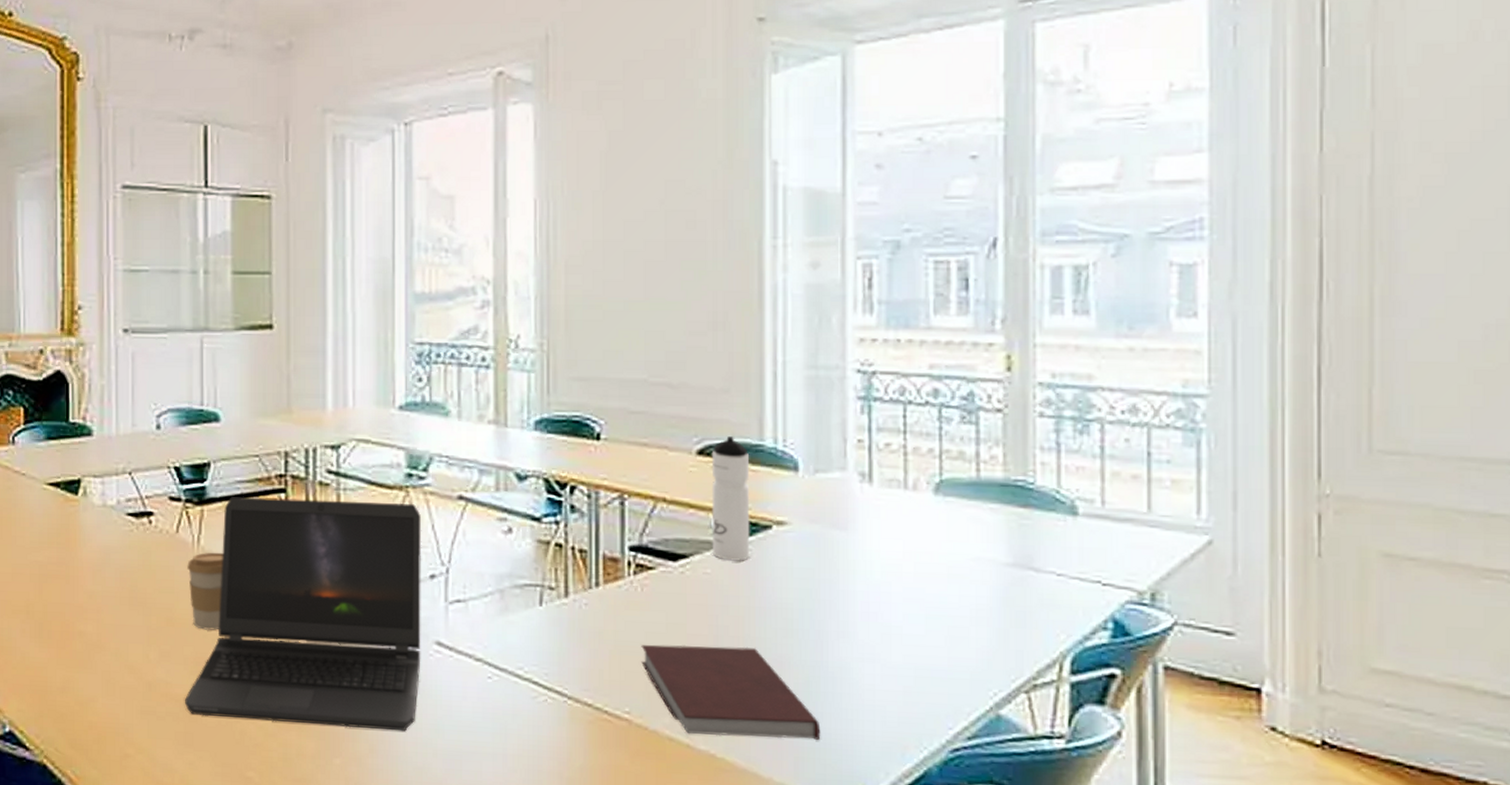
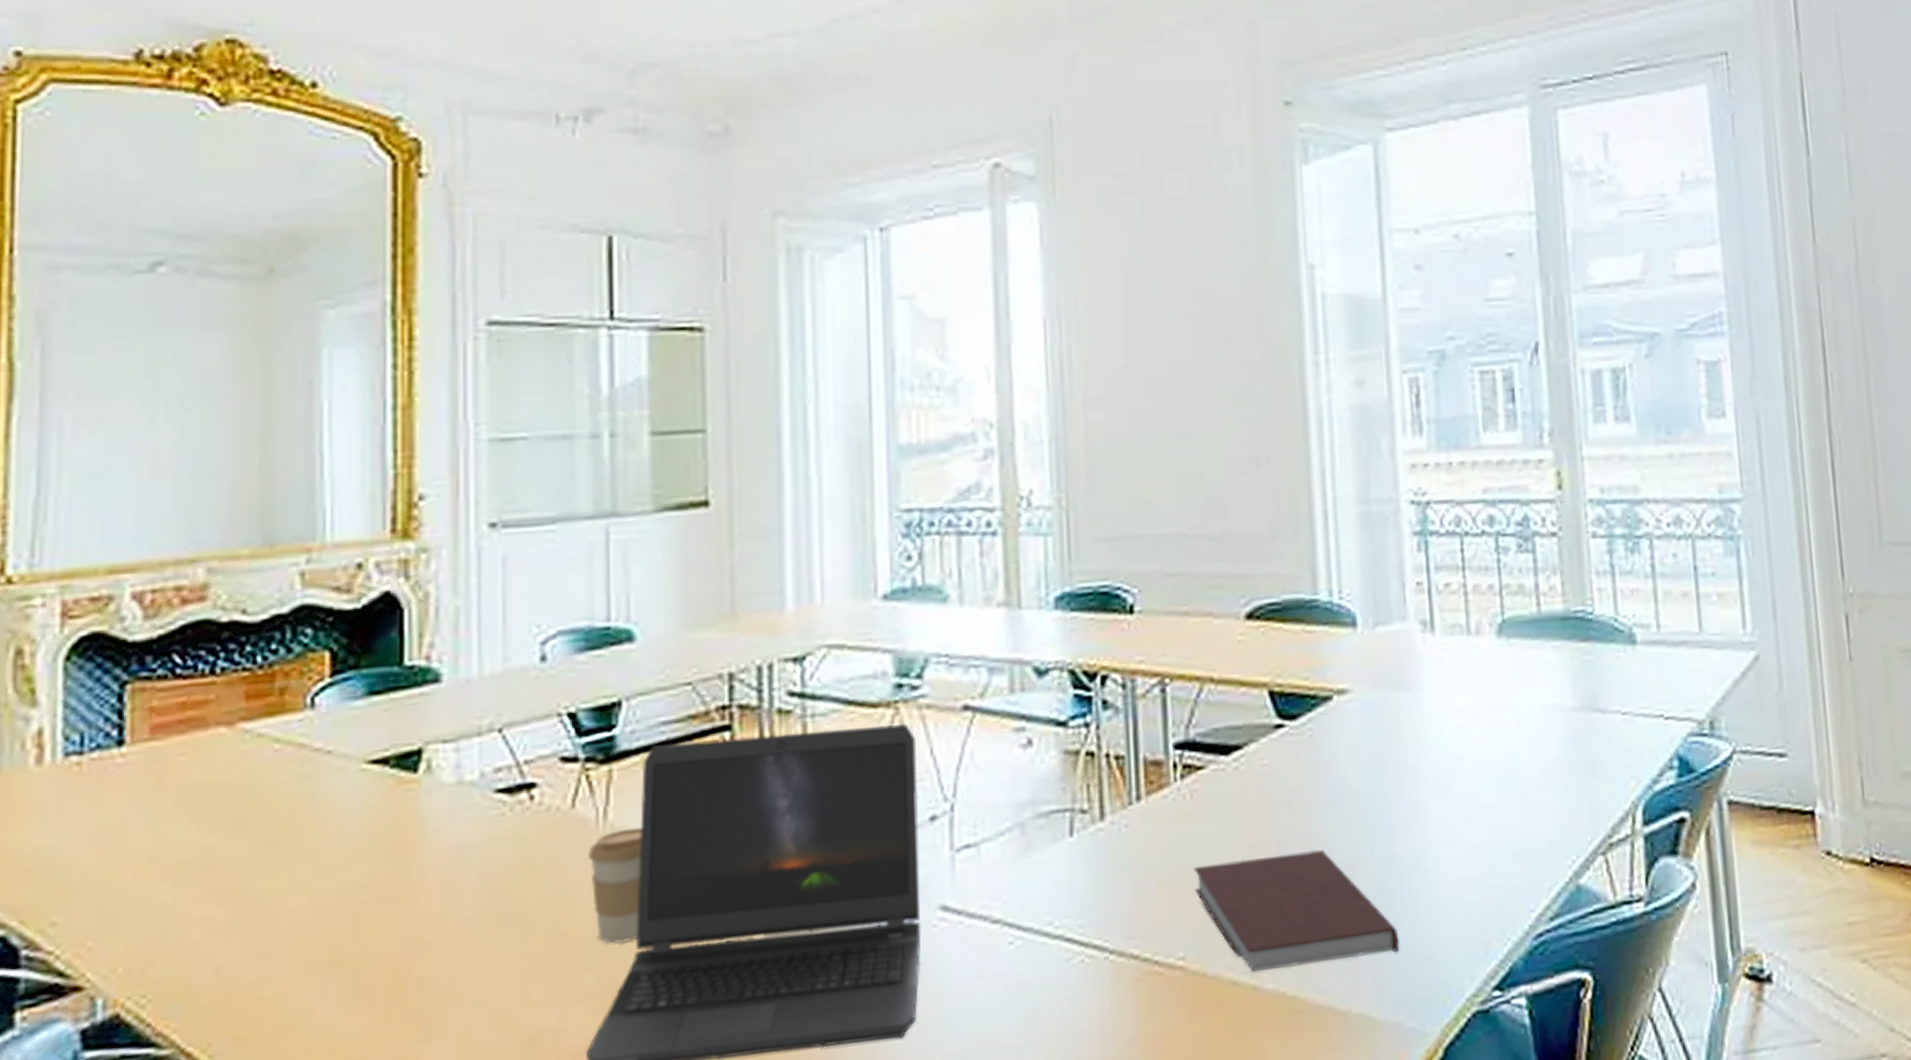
water bottle: present [711,436,750,562] -> none [1261,593,1311,747]

